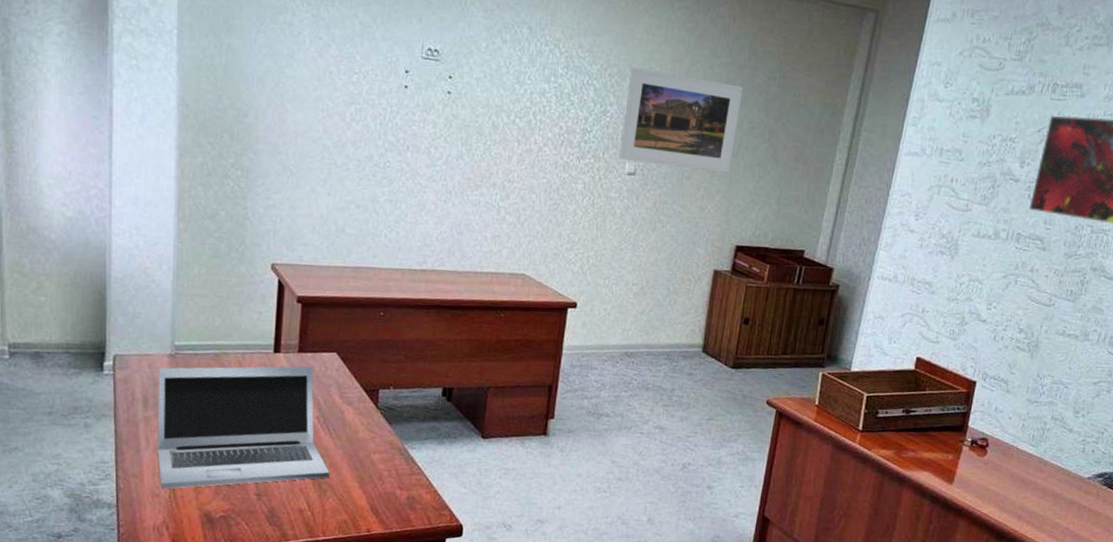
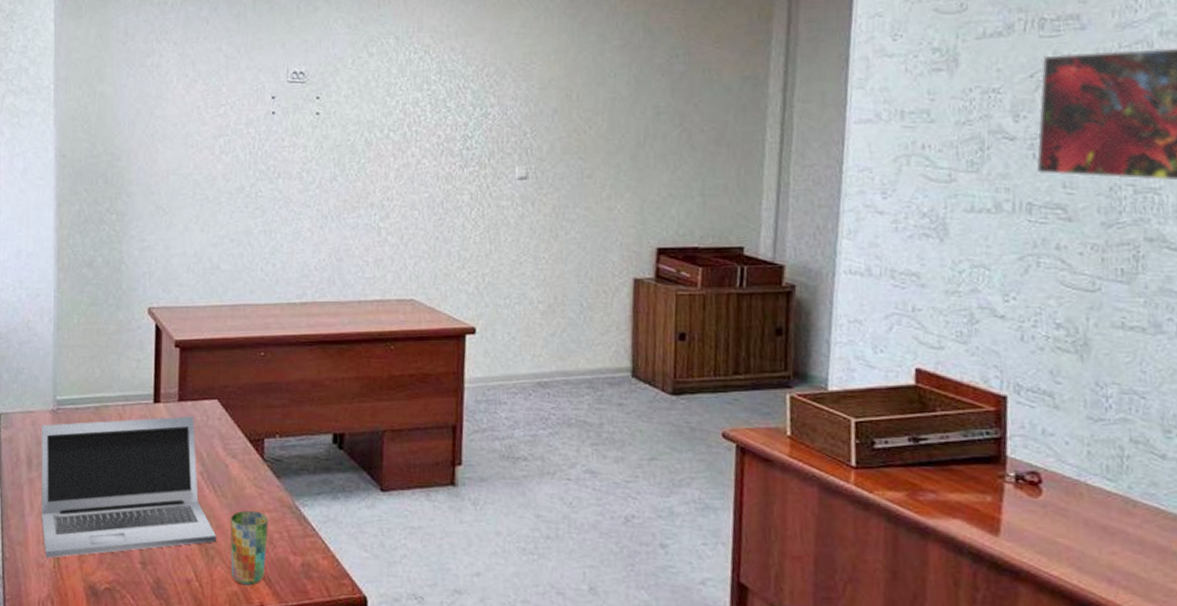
cup: none [341,451,378,515] -> present [230,510,268,586]
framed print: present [619,67,743,172] -> none [506,63,642,166]

